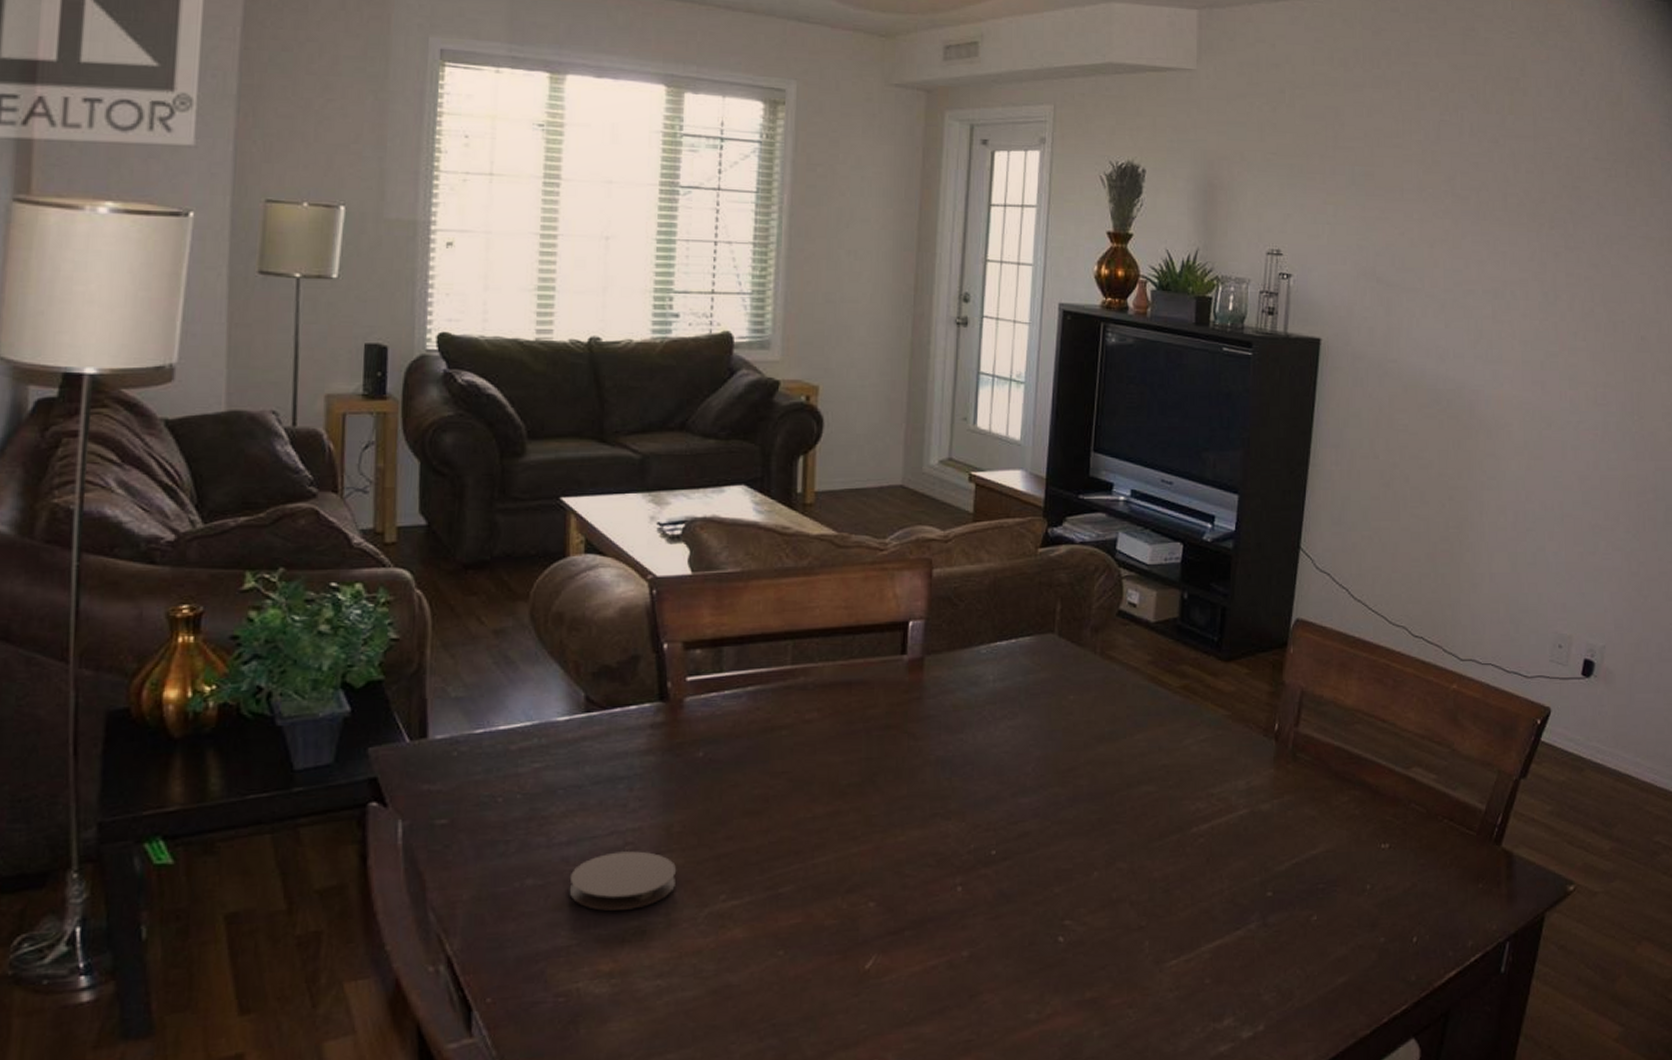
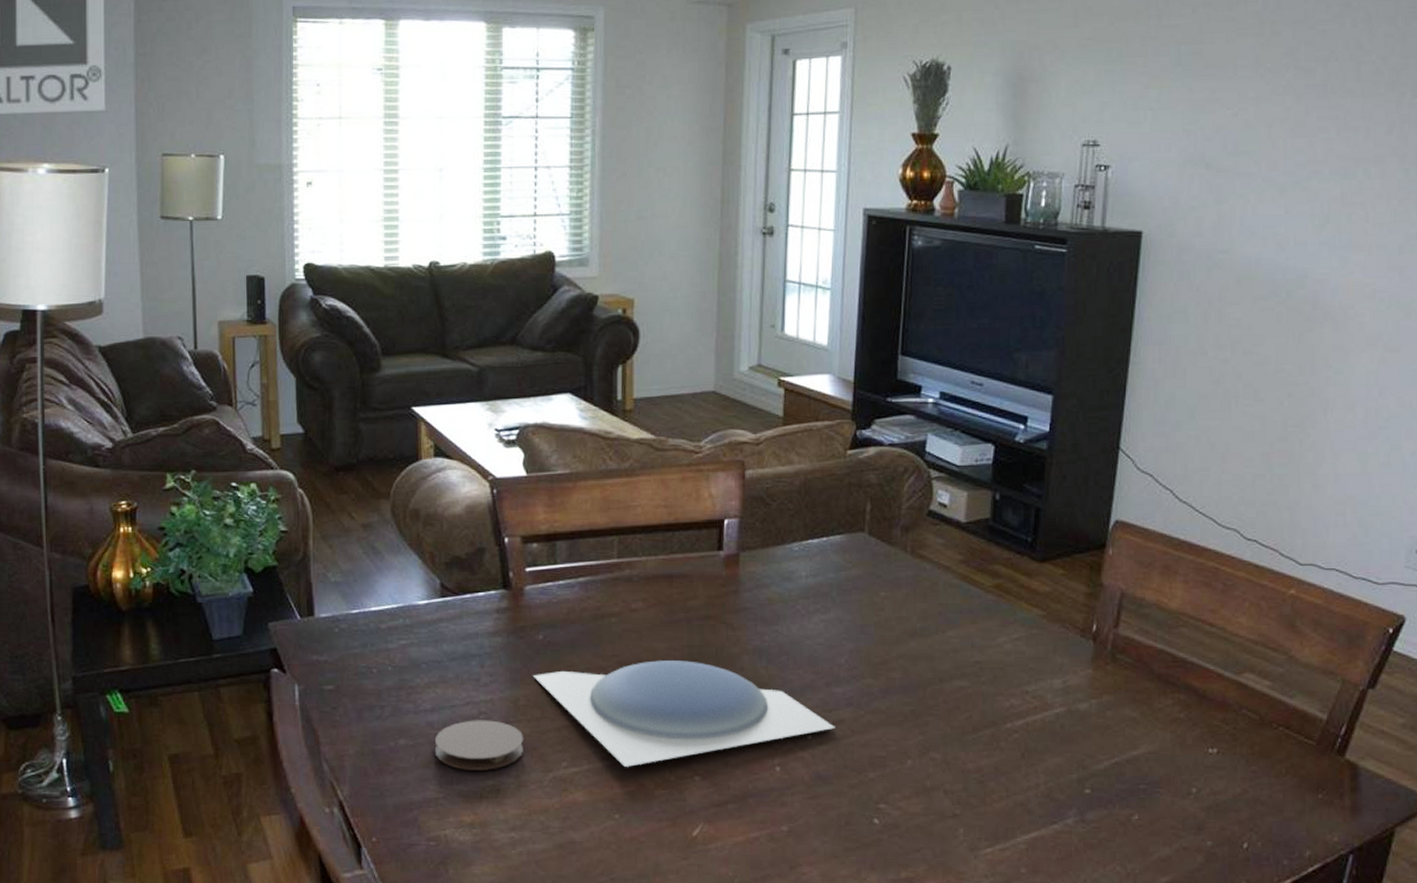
bowl: none [690,775,1021,896] -> present [532,660,835,767]

